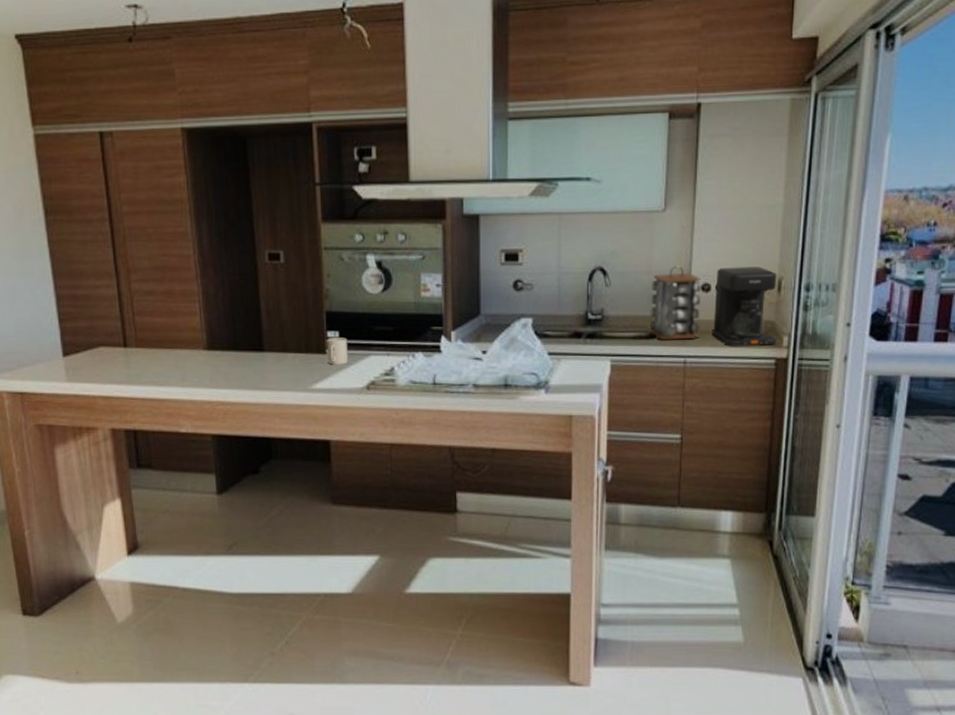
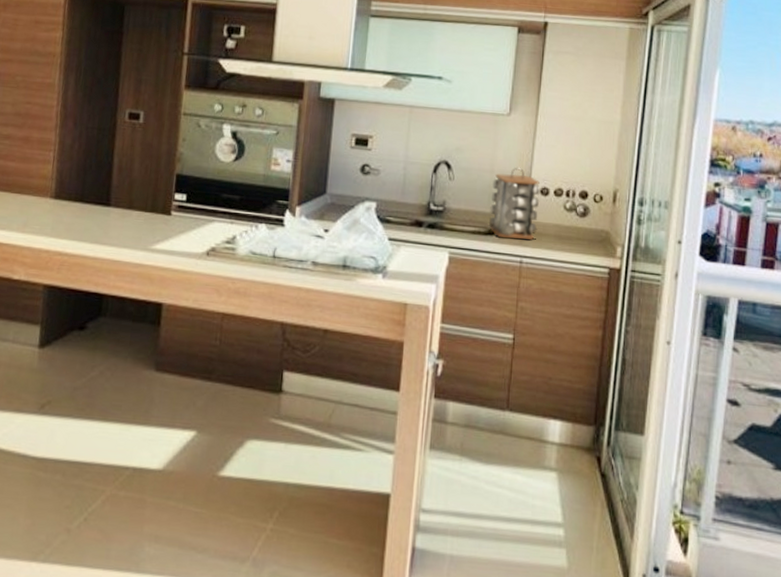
mug: present [327,338,349,366] -> none [171,200,194,229]
coffee maker: present [712,267,777,348] -> none [548,174,613,255]

